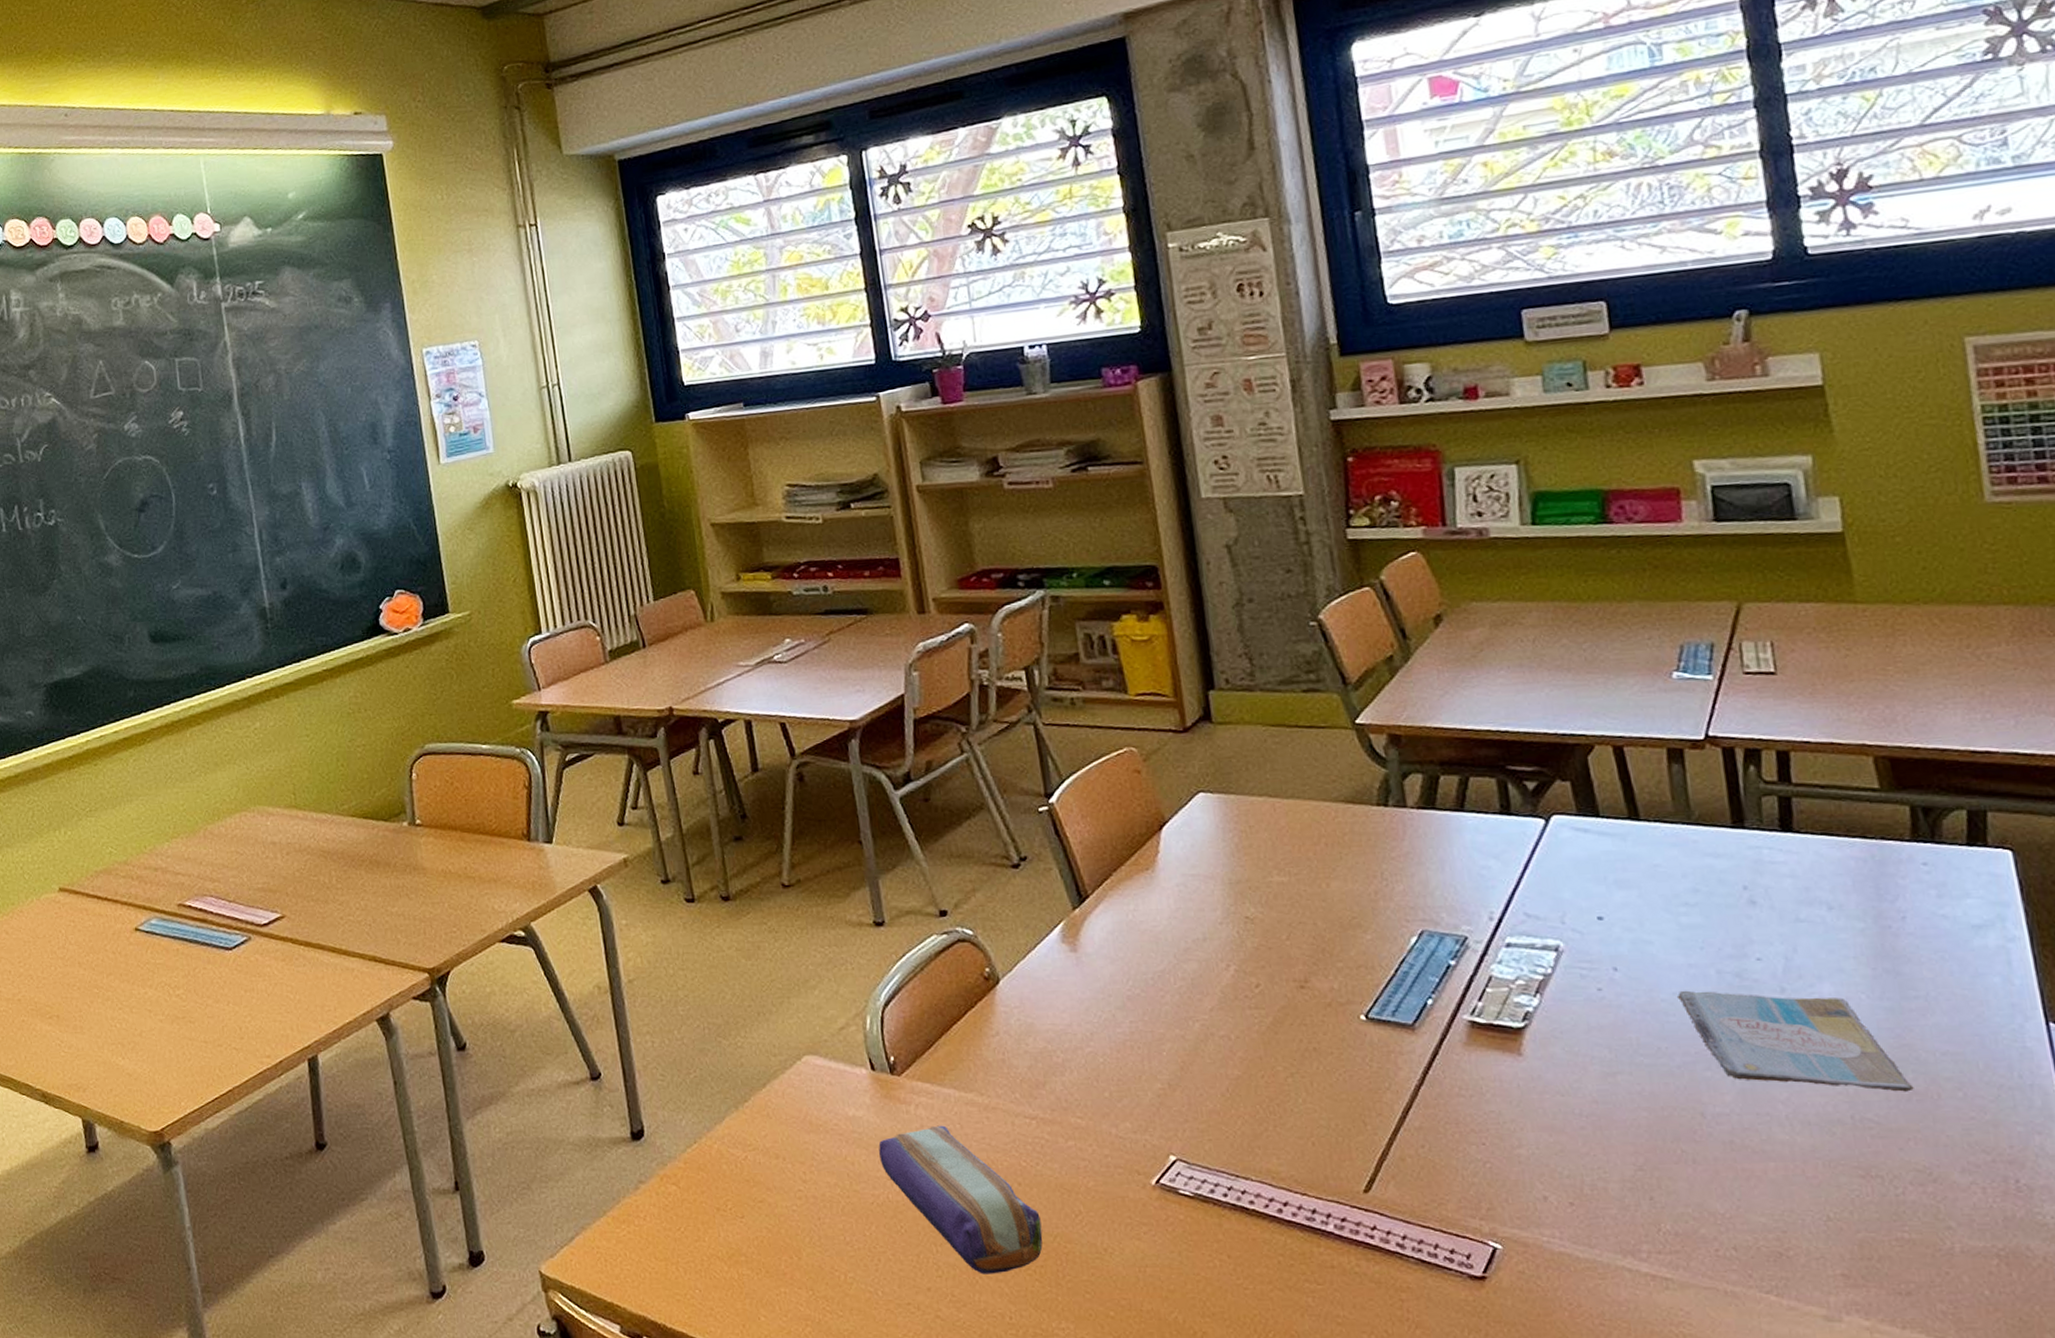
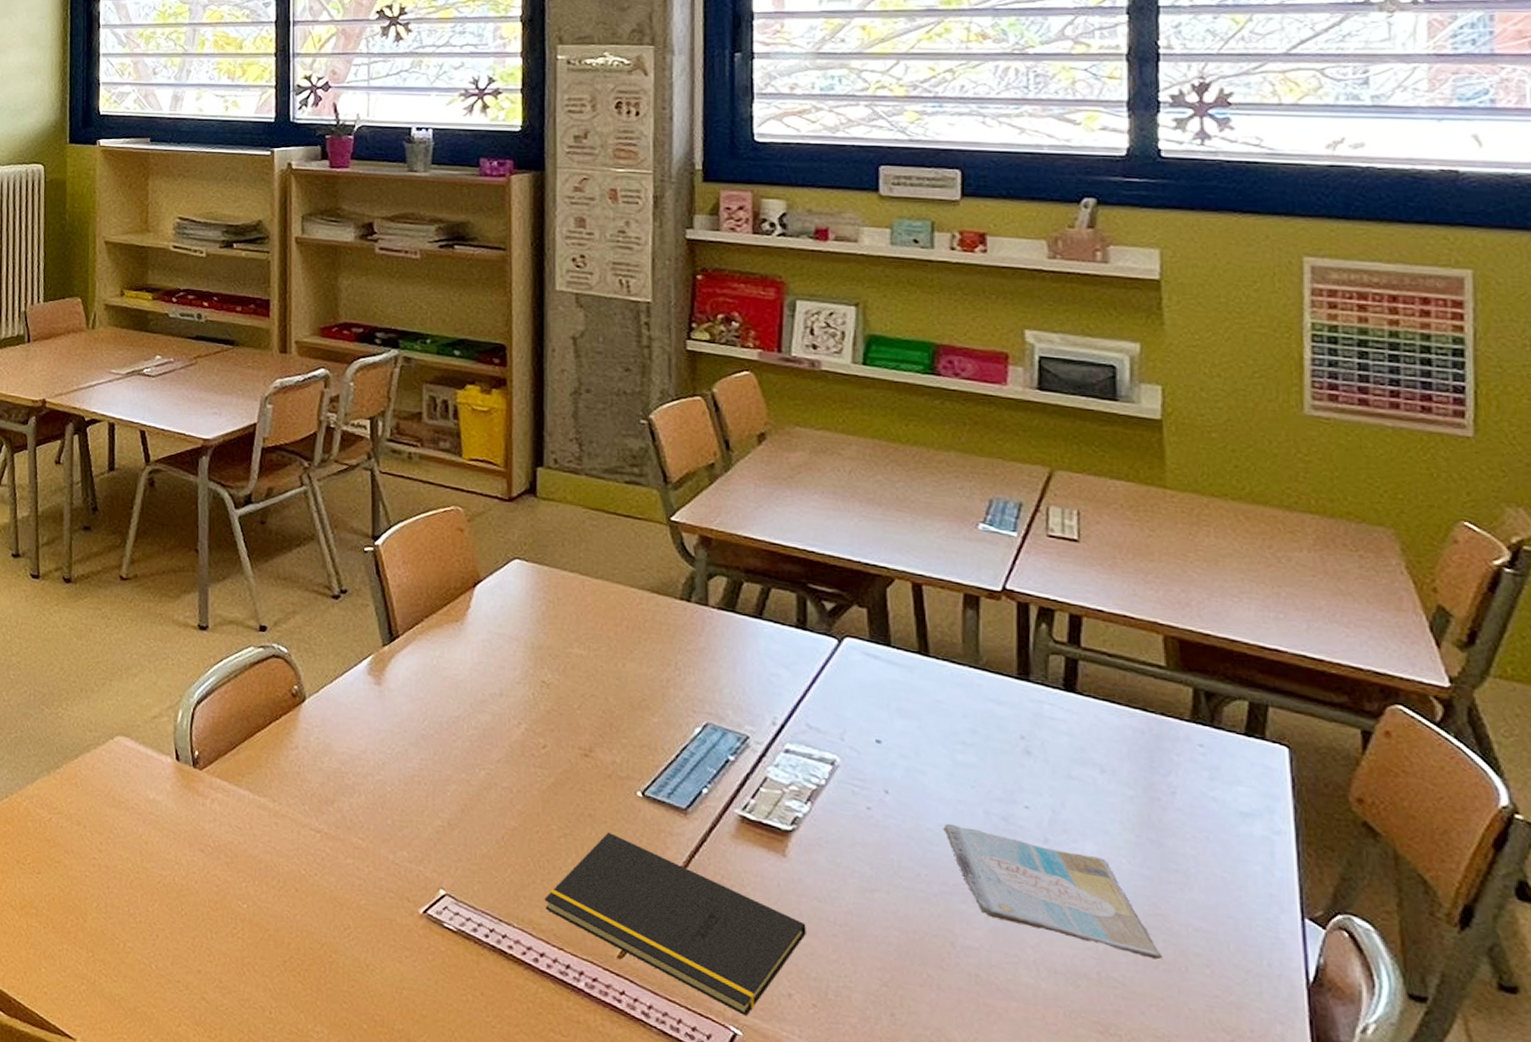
pencil case: present [878,1125,1043,1274] -> none [172,822,311,970]
notepad: none [1279,1063,1554,1228] -> present [544,832,806,1016]

